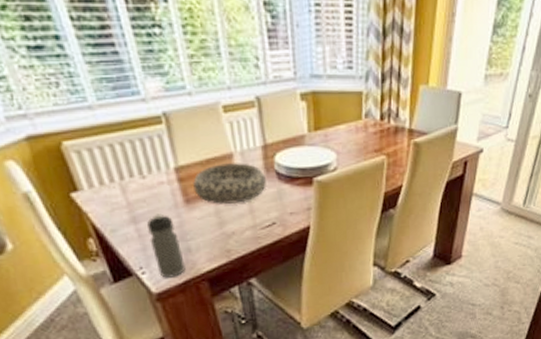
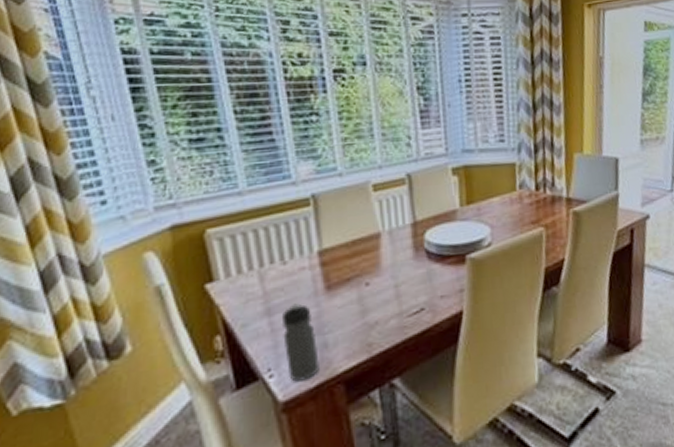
decorative bowl: present [193,162,266,204] -> none [336,242,415,290]

